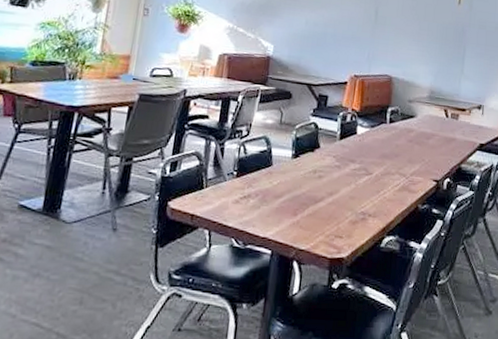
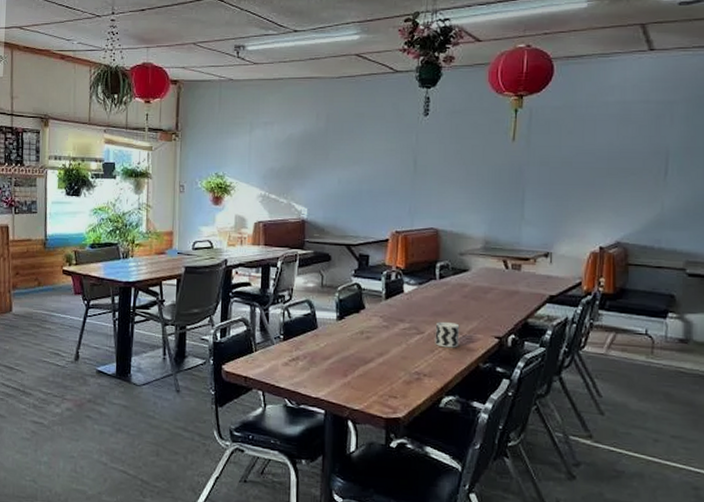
cup: none [381,163,404,190] -> present [435,321,460,348]

